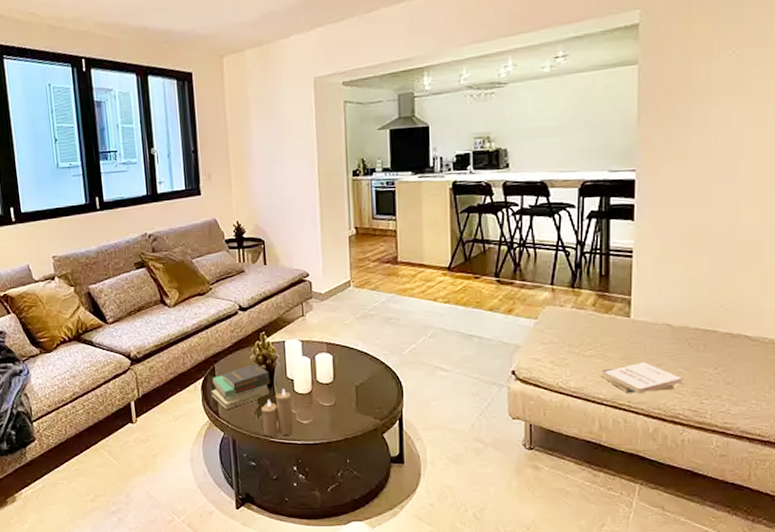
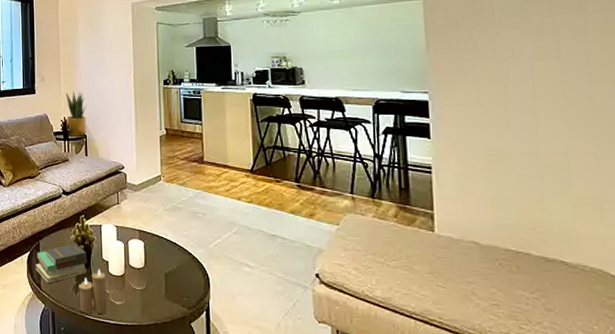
planter: none [238,189,264,243] -> present [66,91,87,136]
books: present [600,361,683,394] -> none [407,277,498,311]

